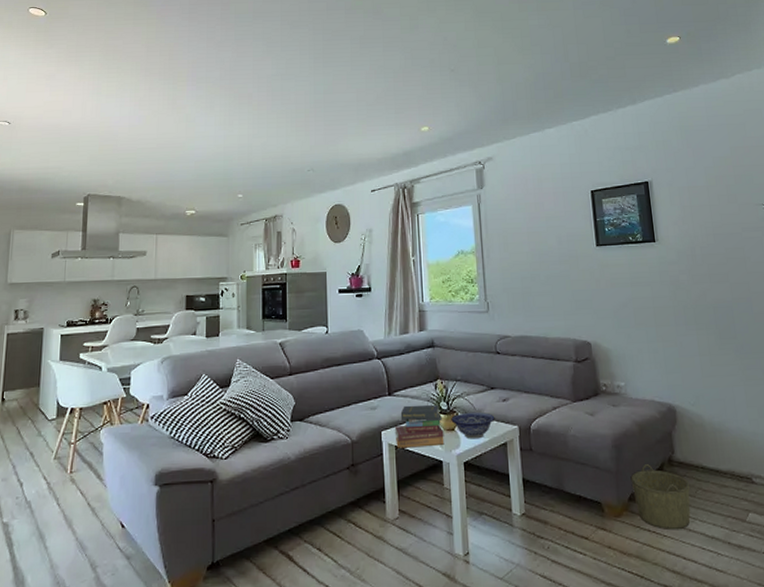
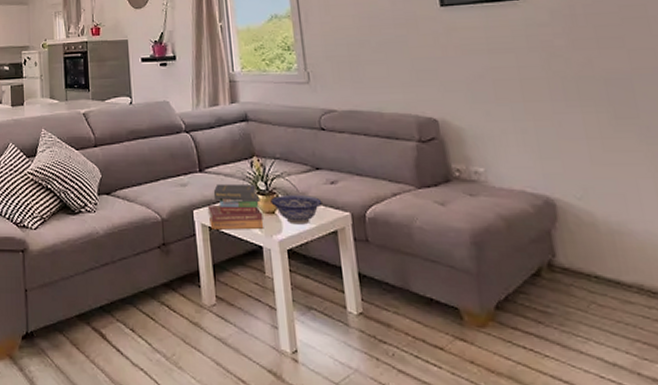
basket: present [630,464,690,530] -> none [497,267,581,351]

